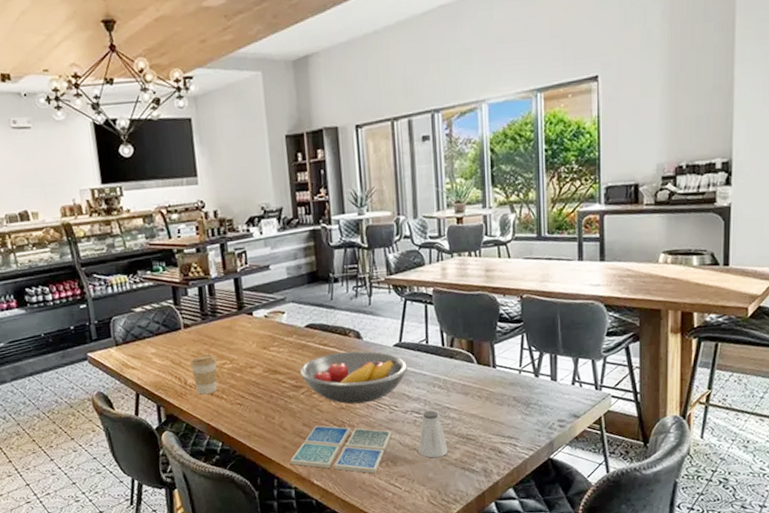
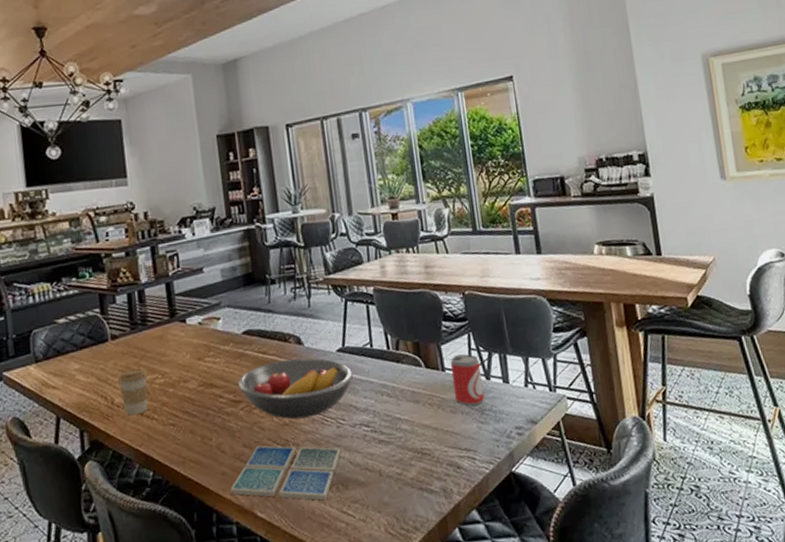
saltshaker: present [417,410,448,458] -> none [369,422,403,478]
beer can: none [501,353,532,399] -> present [450,354,485,406]

